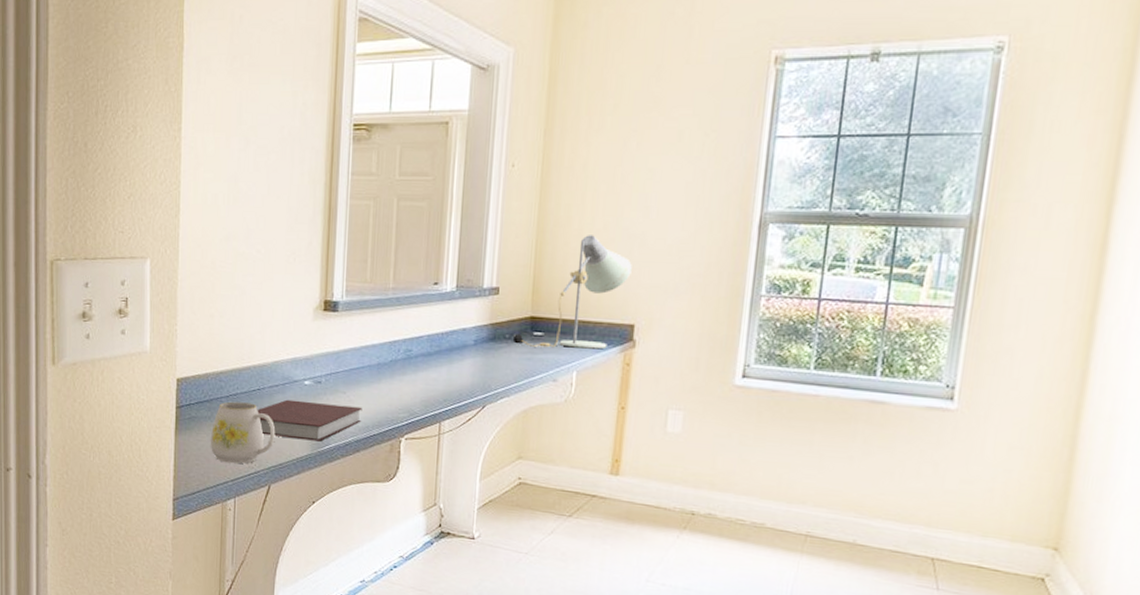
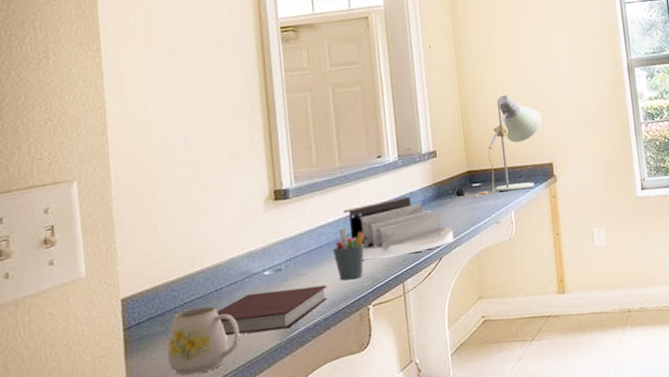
pen holder: none [373,353,407,408] -> present [332,228,365,281]
desk organizer: none [388,331,503,395] -> present [343,196,455,259]

